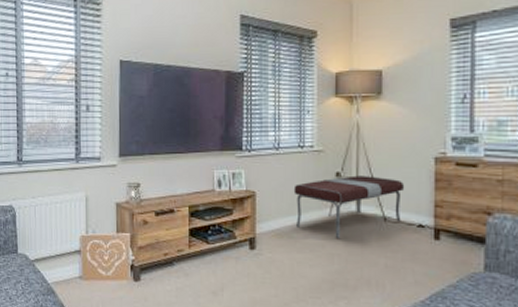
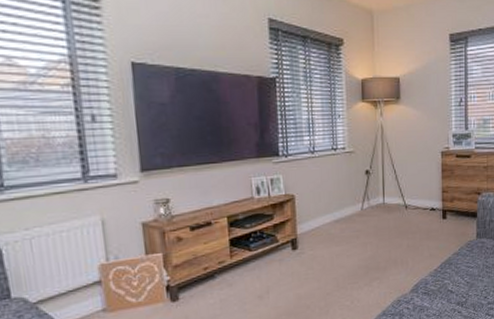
bench: present [293,175,405,240] -> none [329,171,420,230]

